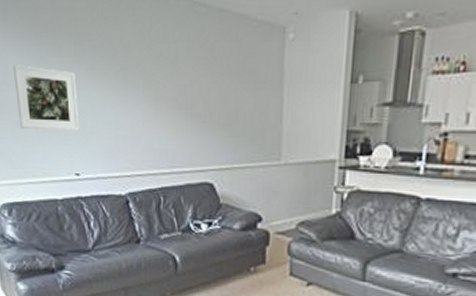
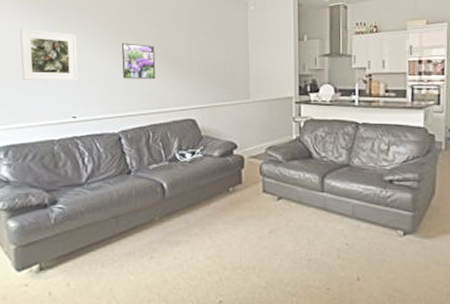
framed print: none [127,84,168,131] -> present [121,43,156,79]

